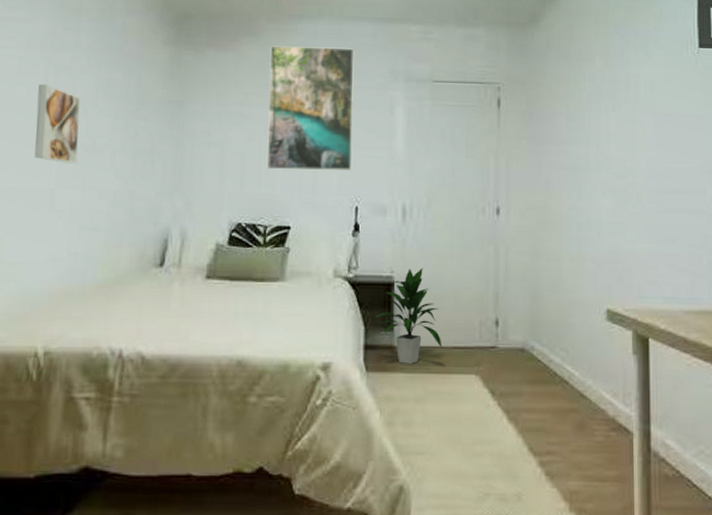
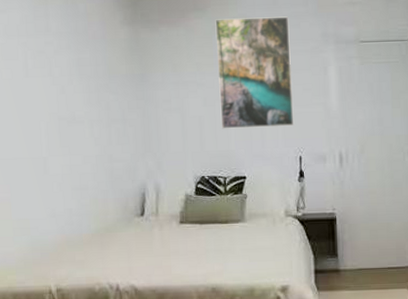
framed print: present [34,85,81,163] -> none [21,68,62,135]
indoor plant: present [375,267,442,364] -> none [322,204,379,283]

